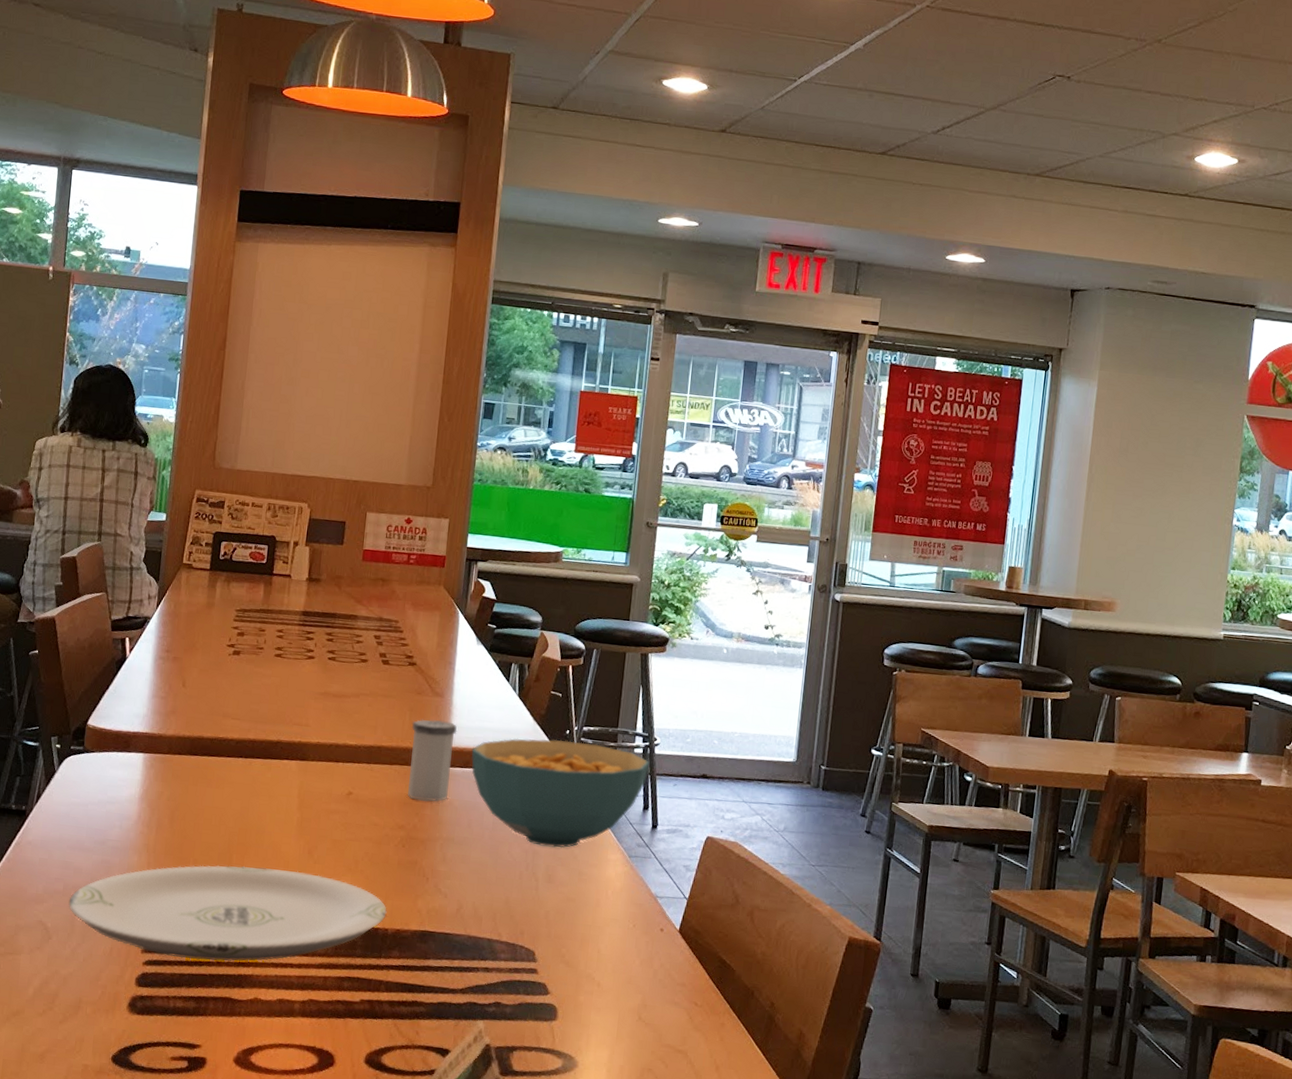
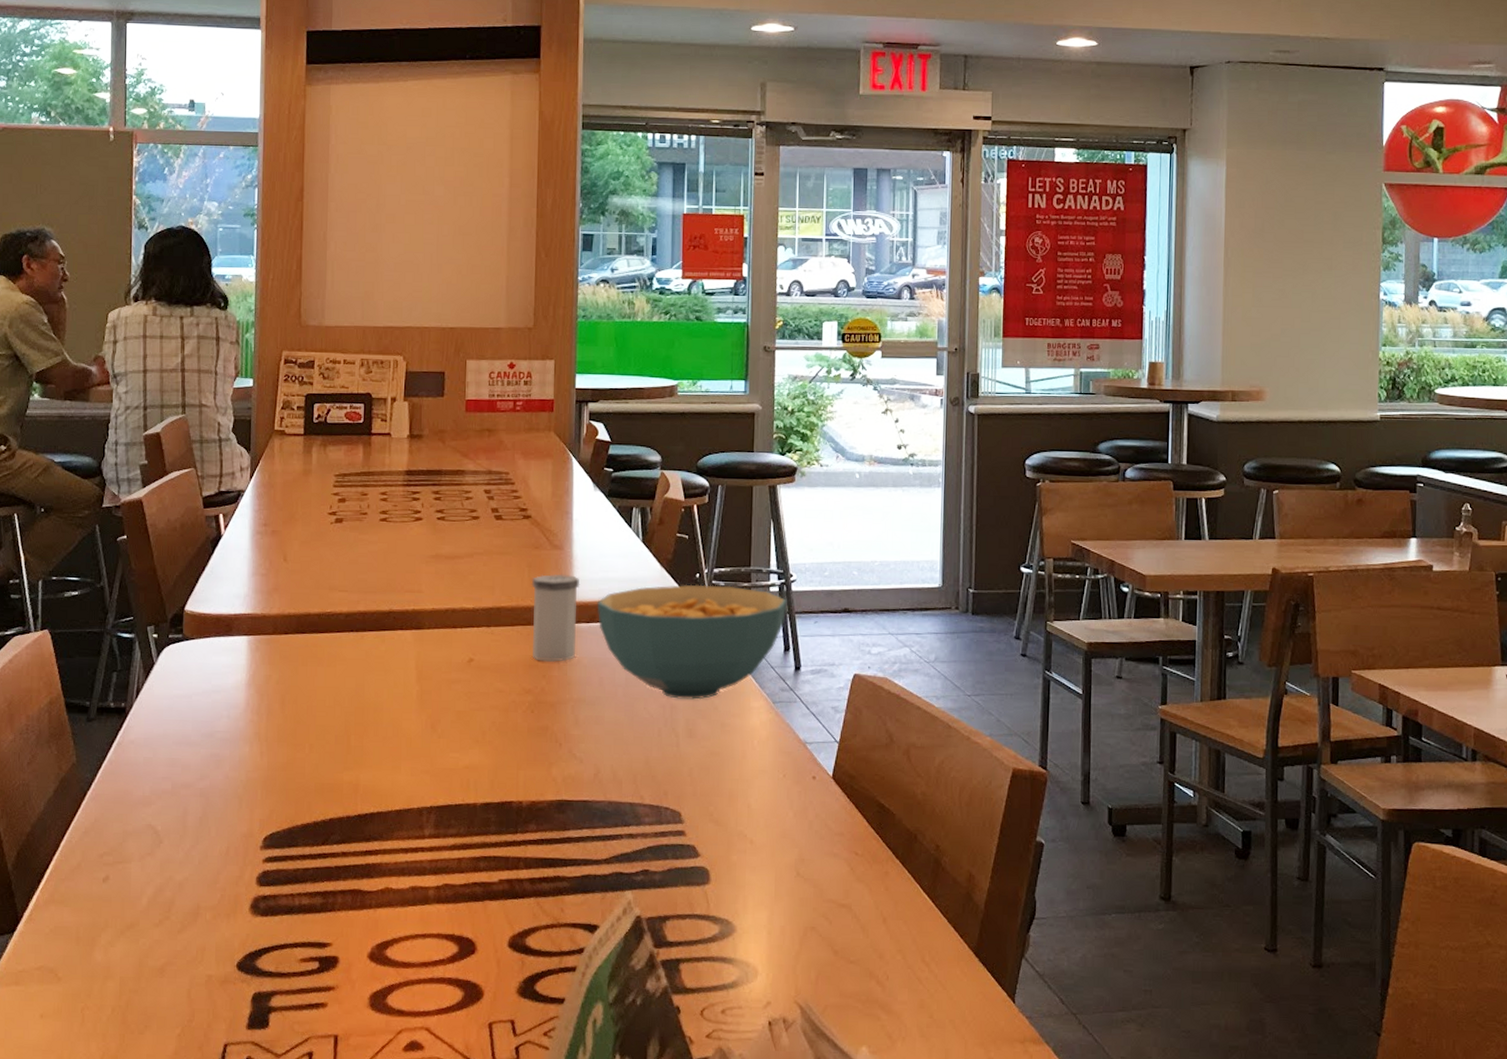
plate: present [68,865,387,962] -> none [178,747,520,852]

